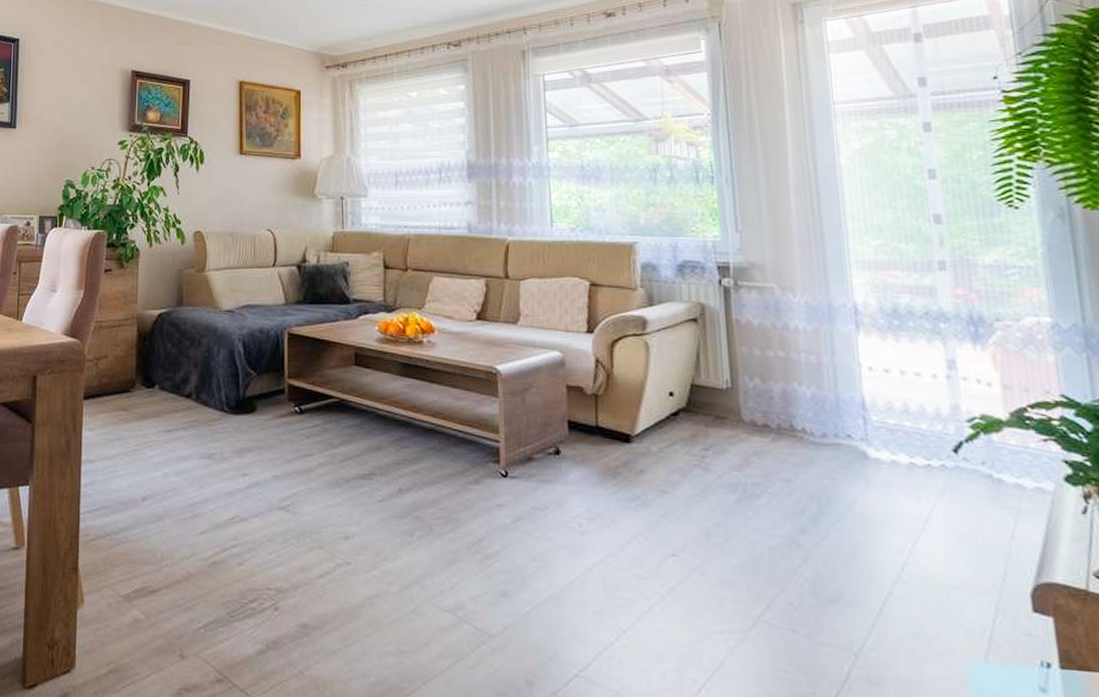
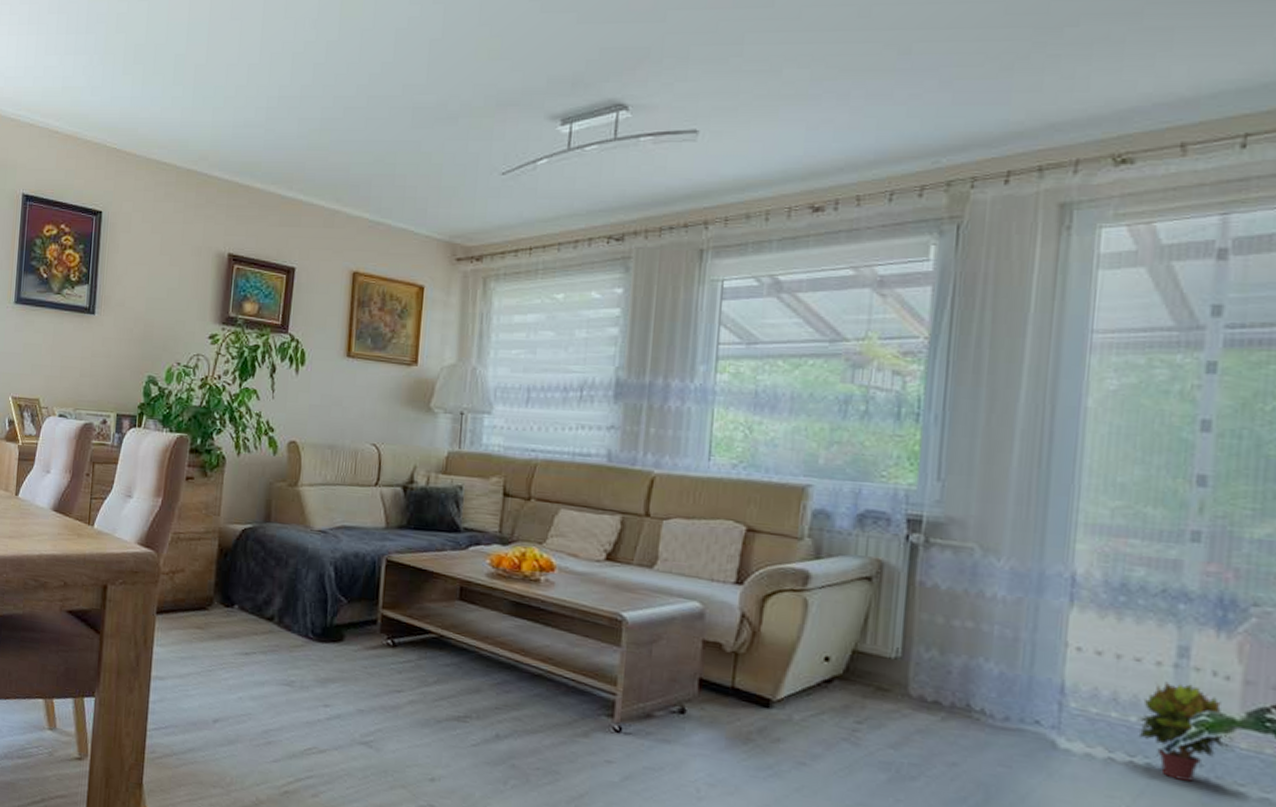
potted plant: none [927,391,1008,478] -> present [1137,681,1236,782]

